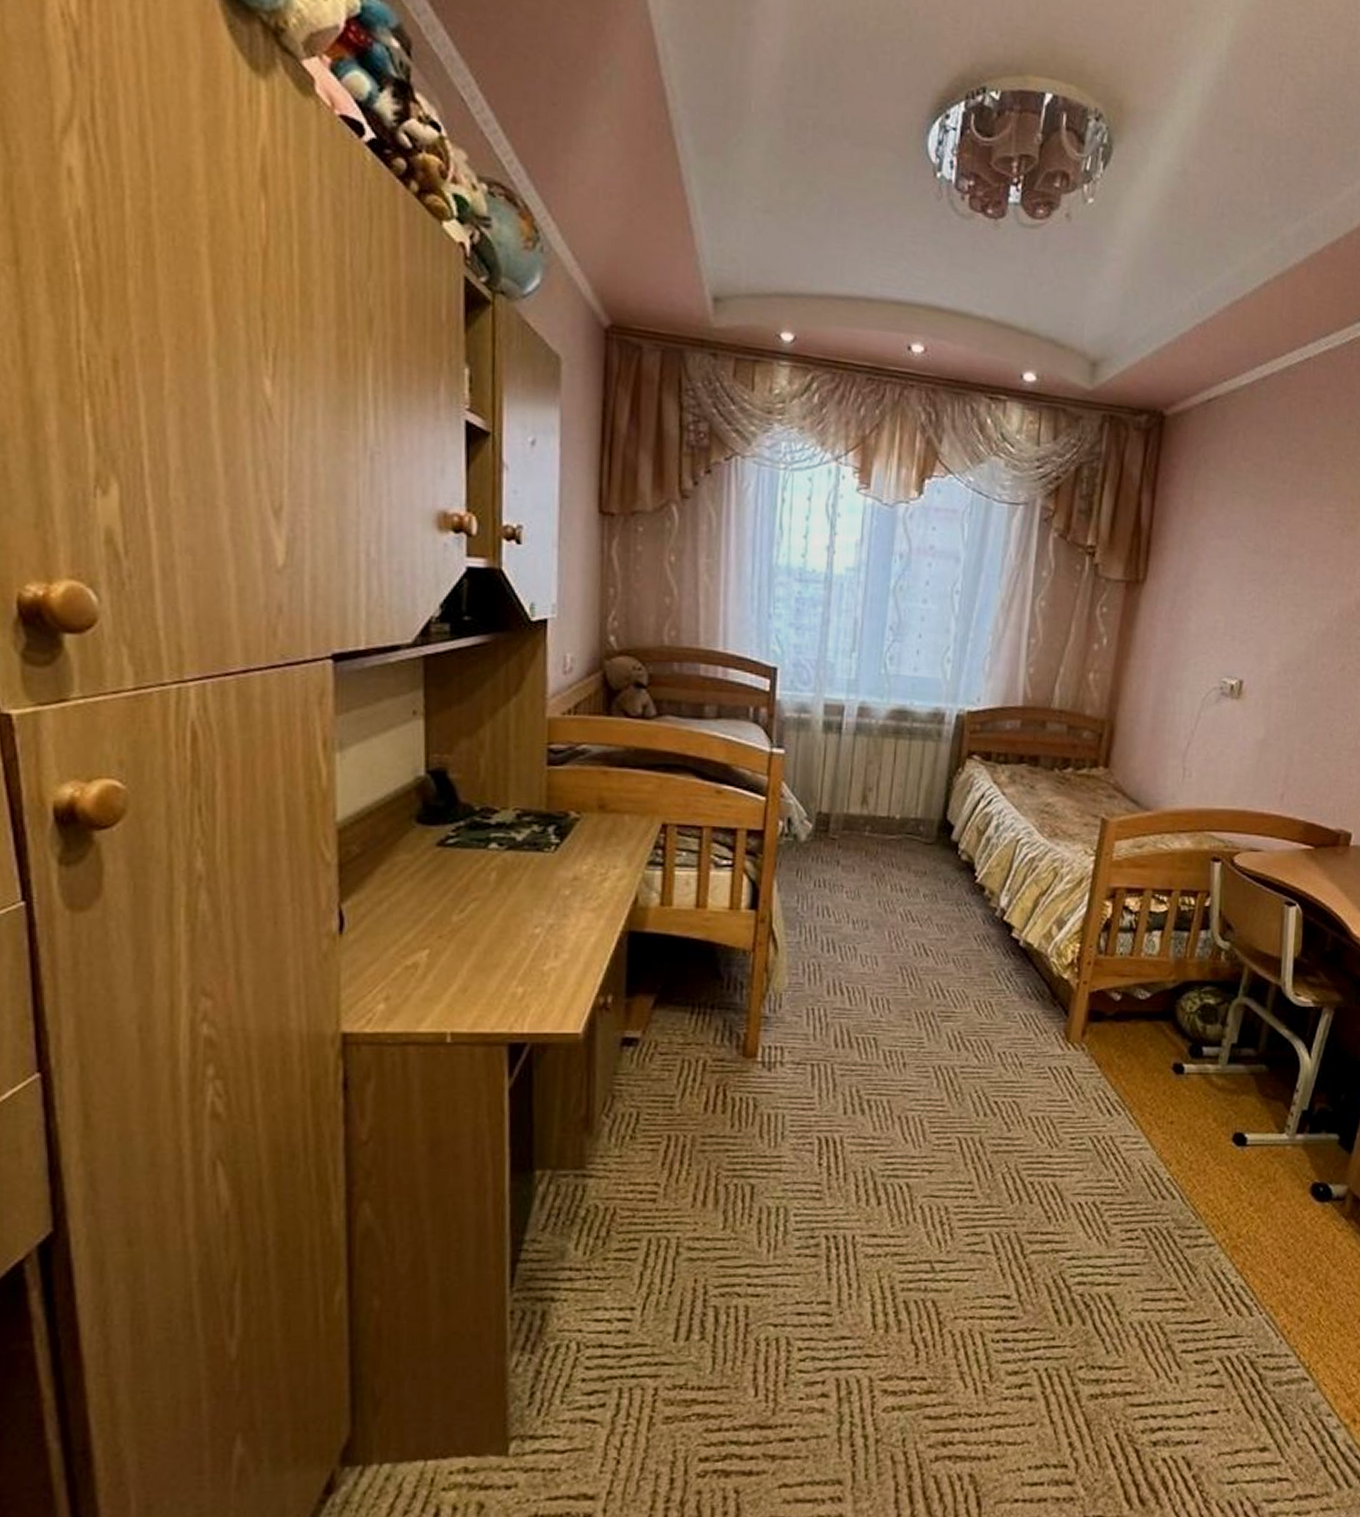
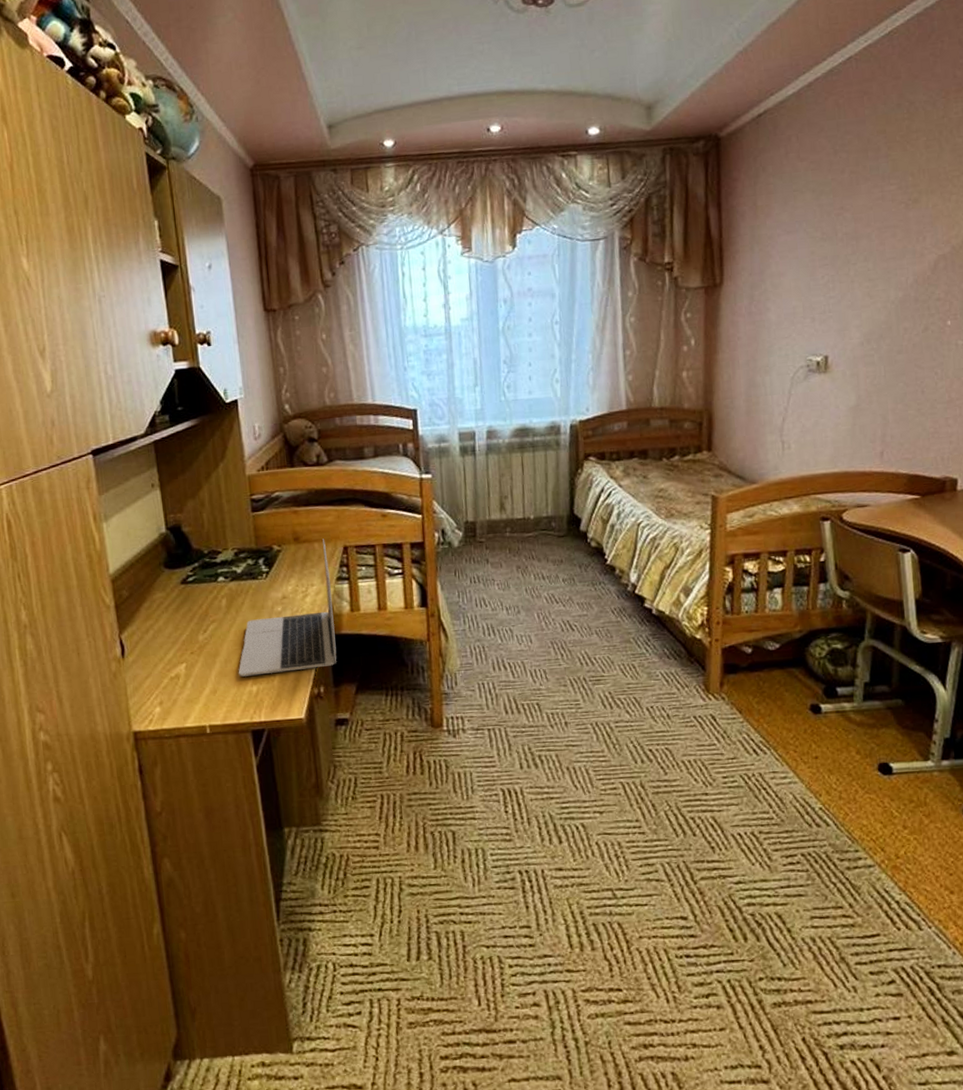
laptop: none [500,811,640,974] -> present [238,539,337,677]

